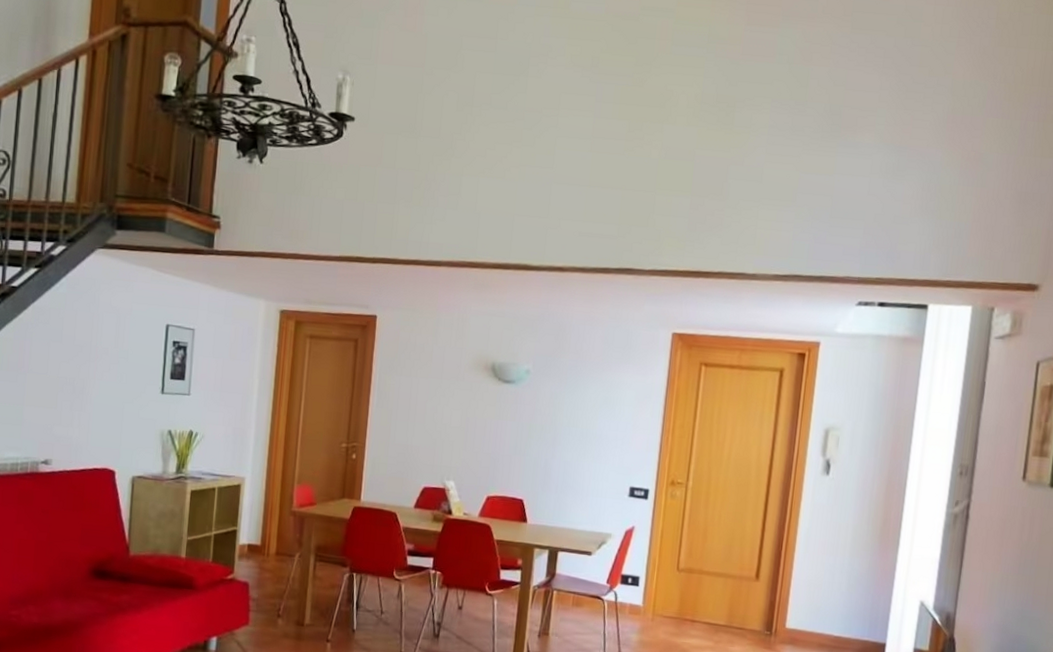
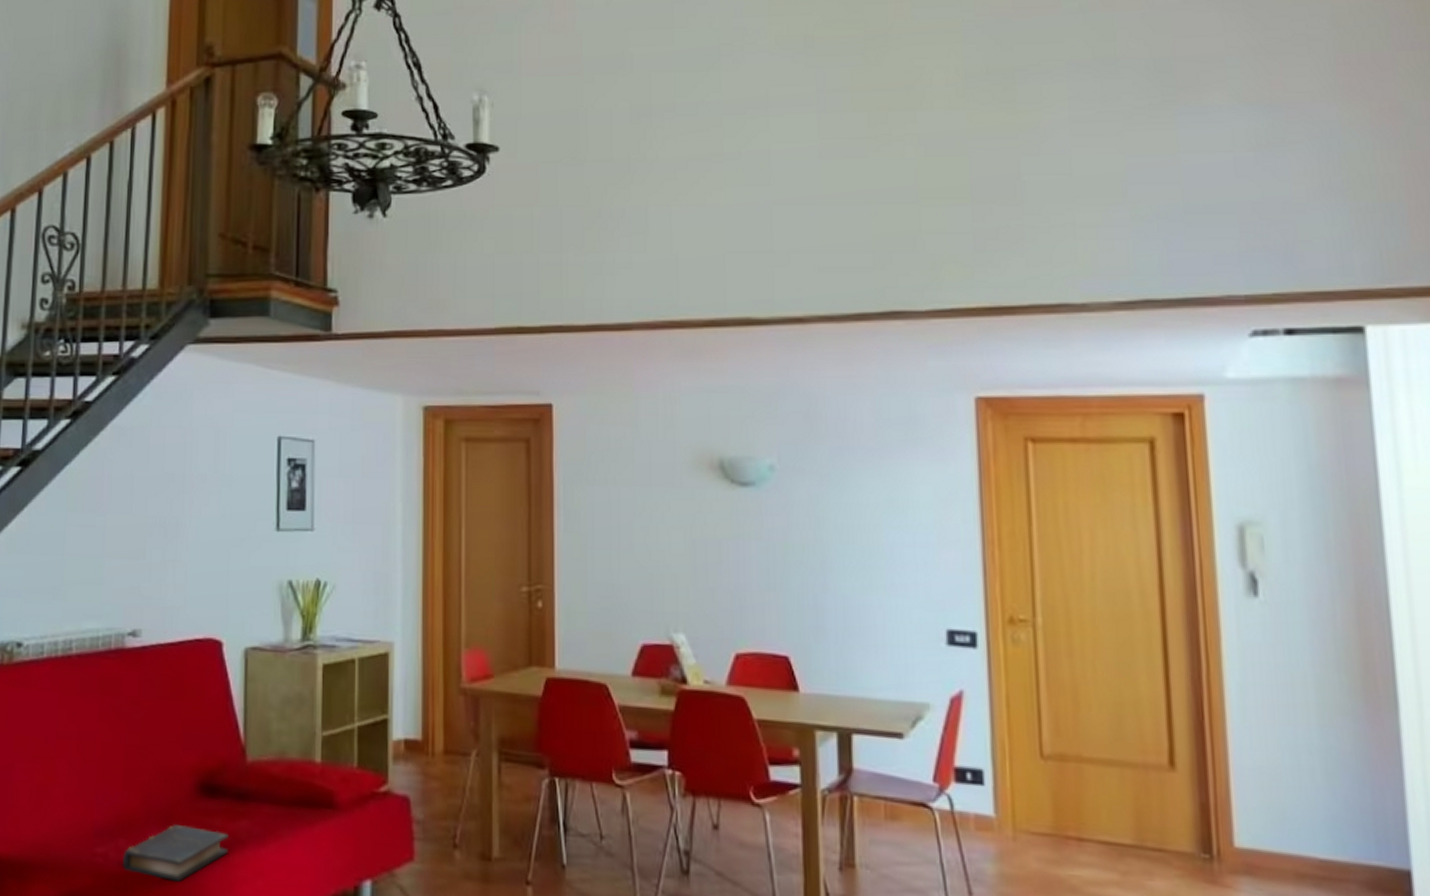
book: none [32,596,113,636] -> present [123,823,229,882]

